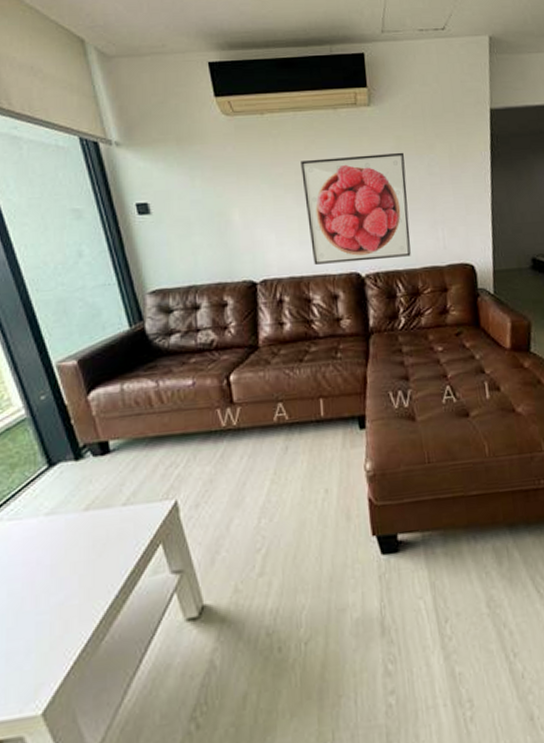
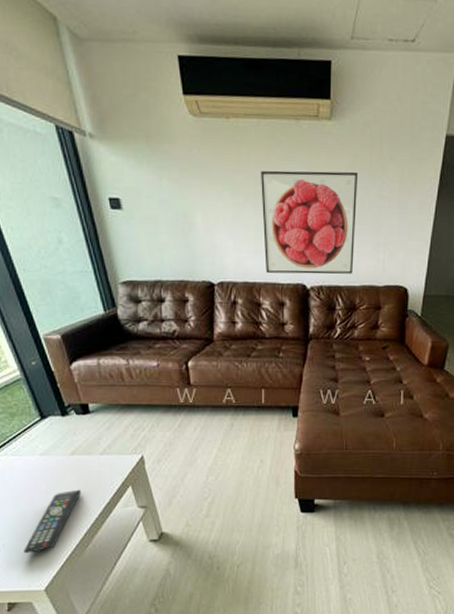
remote control: none [16,556,98,660] -> present [24,489,82,553]

